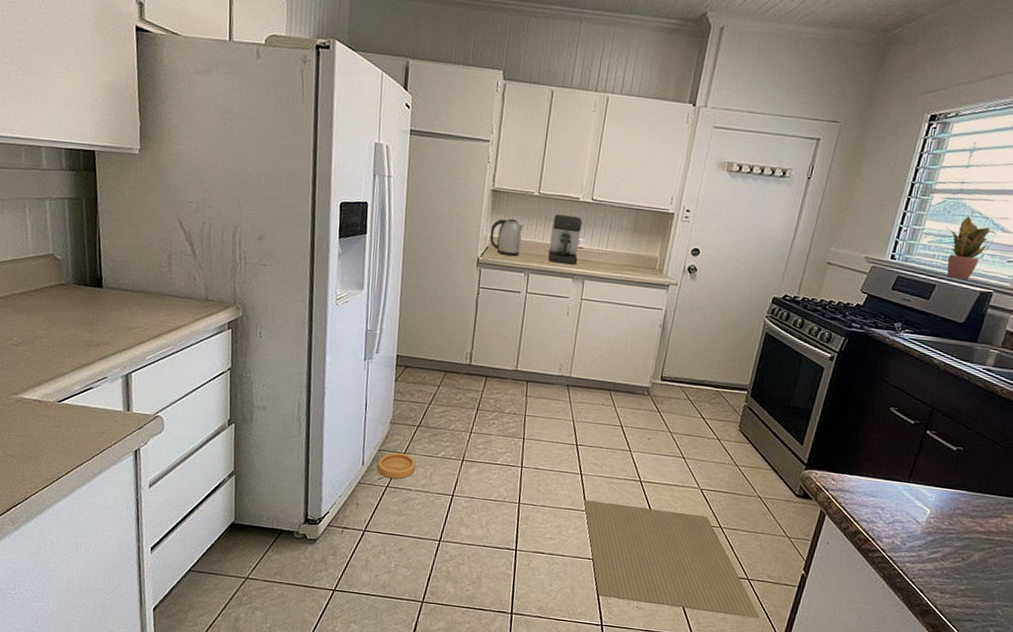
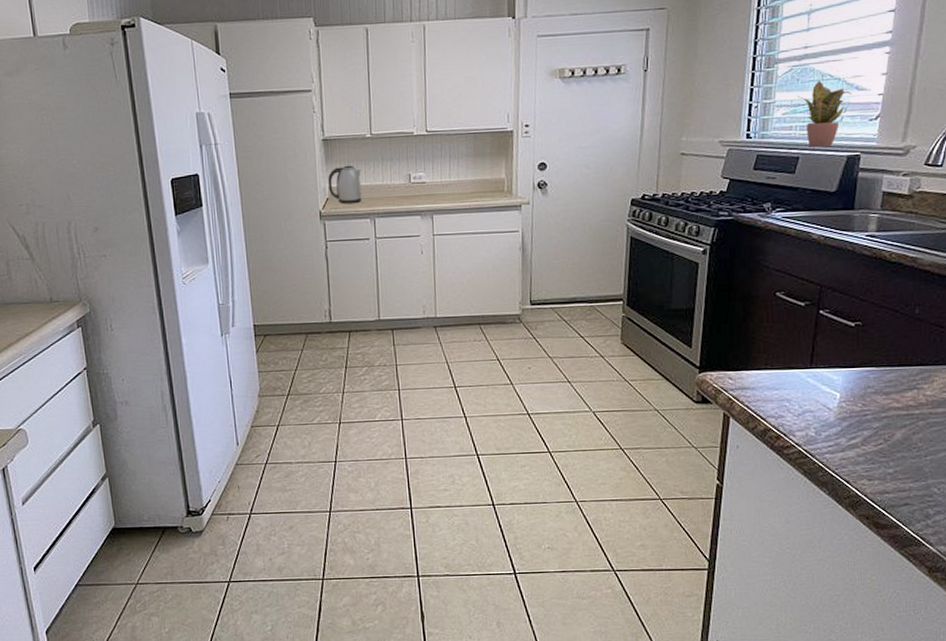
pet bowl: present [377,452,416,479] -> none [252,426,292,455]
coffee maker: present [548,214,583,265] -> none [390,151,423,203]
doormat: present [584,500,760,619] -> none [473,440,681,542]

